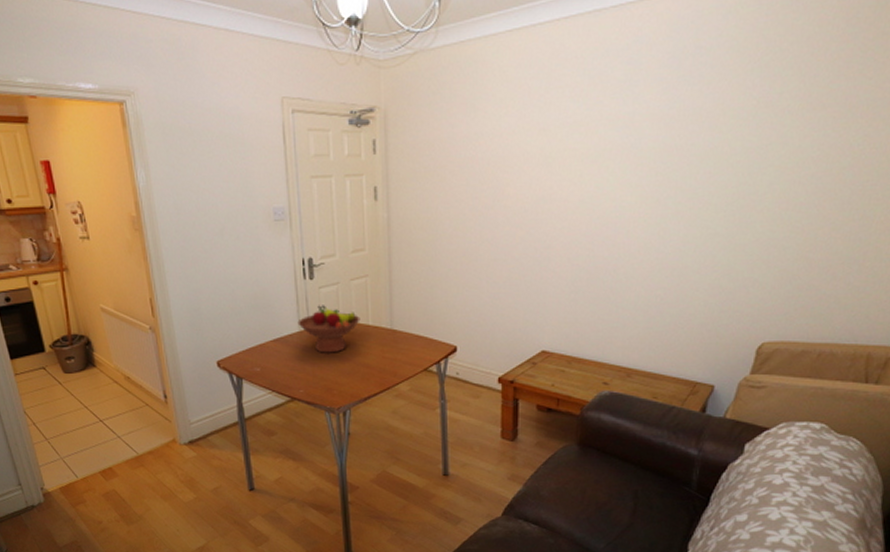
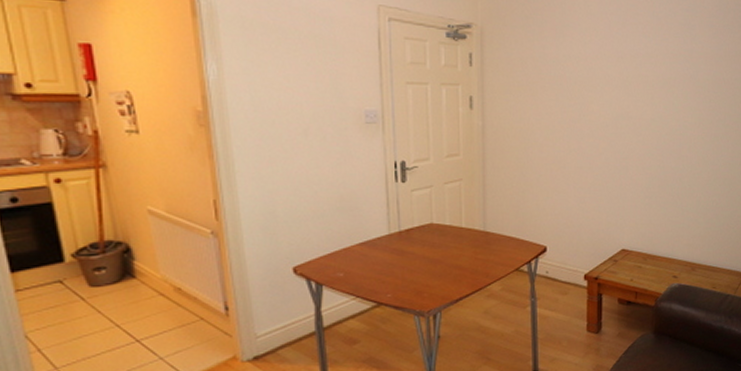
fruit bowl: present [297,305,360,353] -> none [387,208,453,256]

